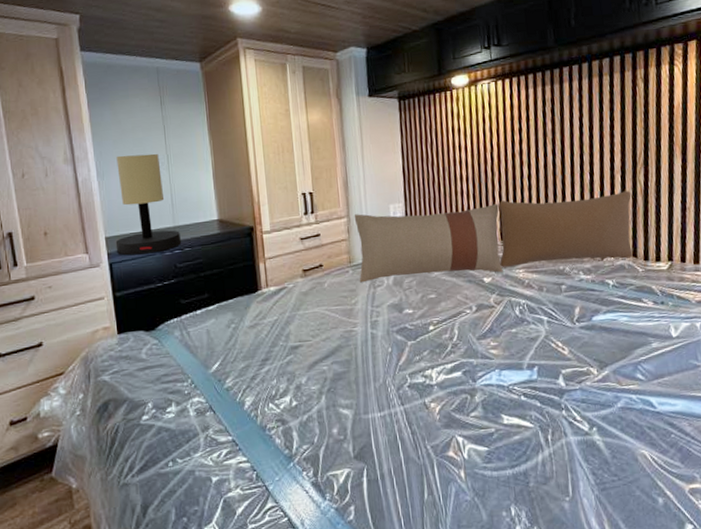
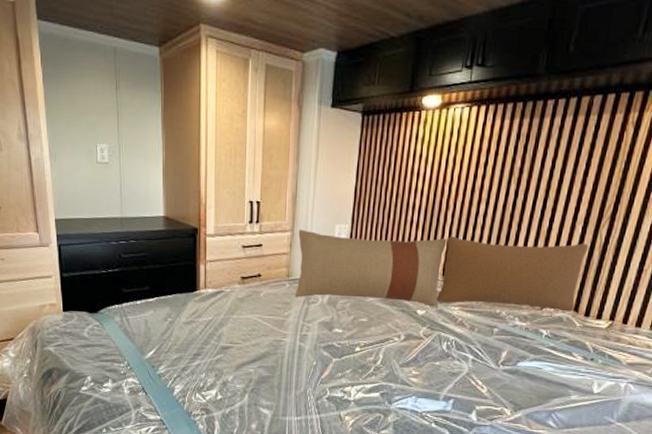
table lamp: present [115,153,181,256] -> none [64,138,127,241]

